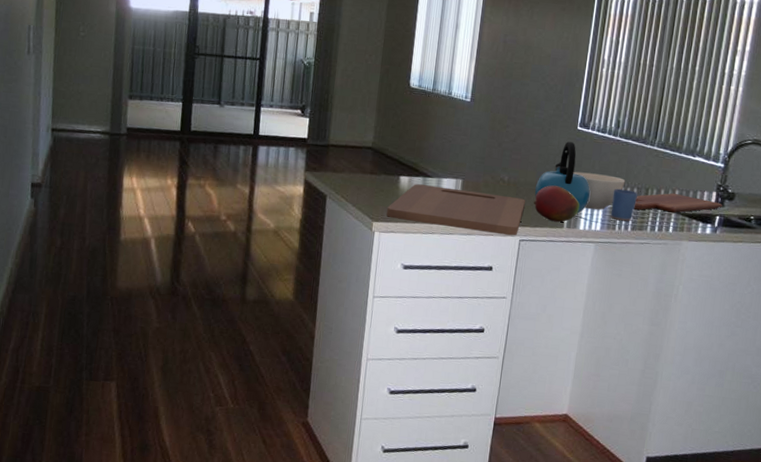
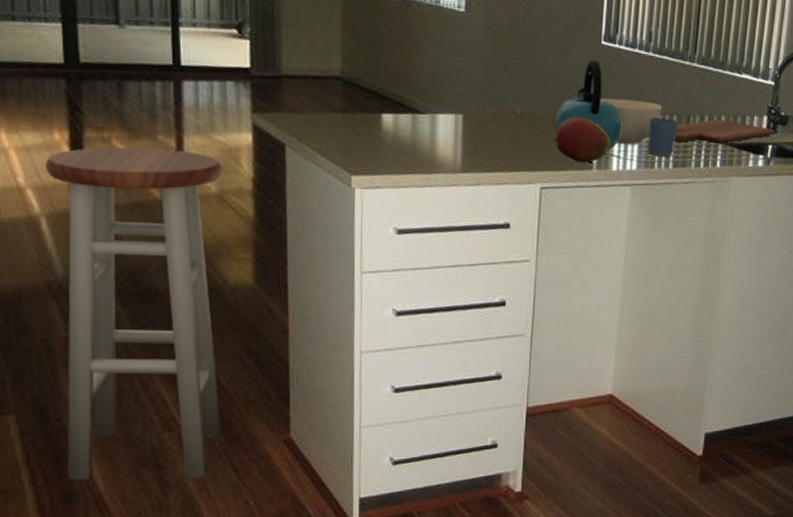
bar stool: none [146,191,280,446] -> present [44,147,222,480]
cutting board: present [386,184,525,236] -> none [368,123,544,183]

